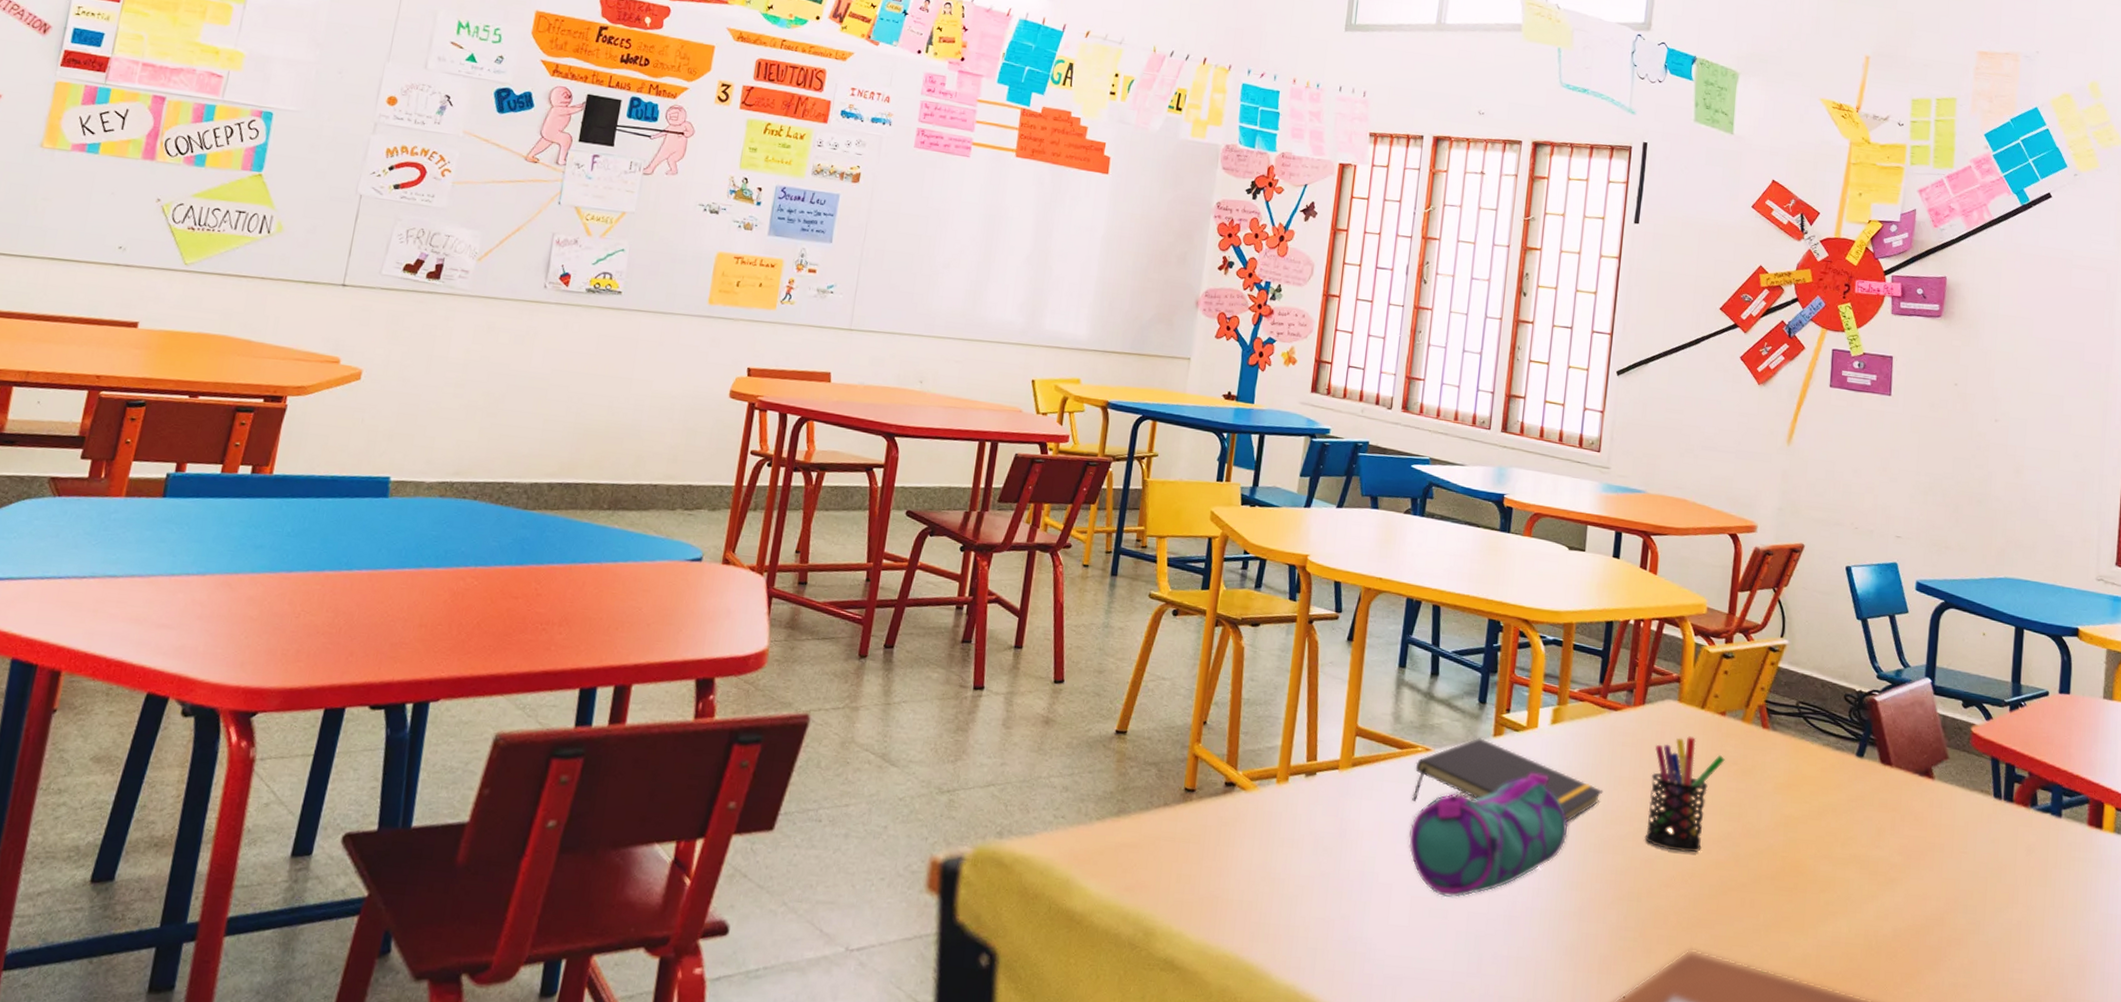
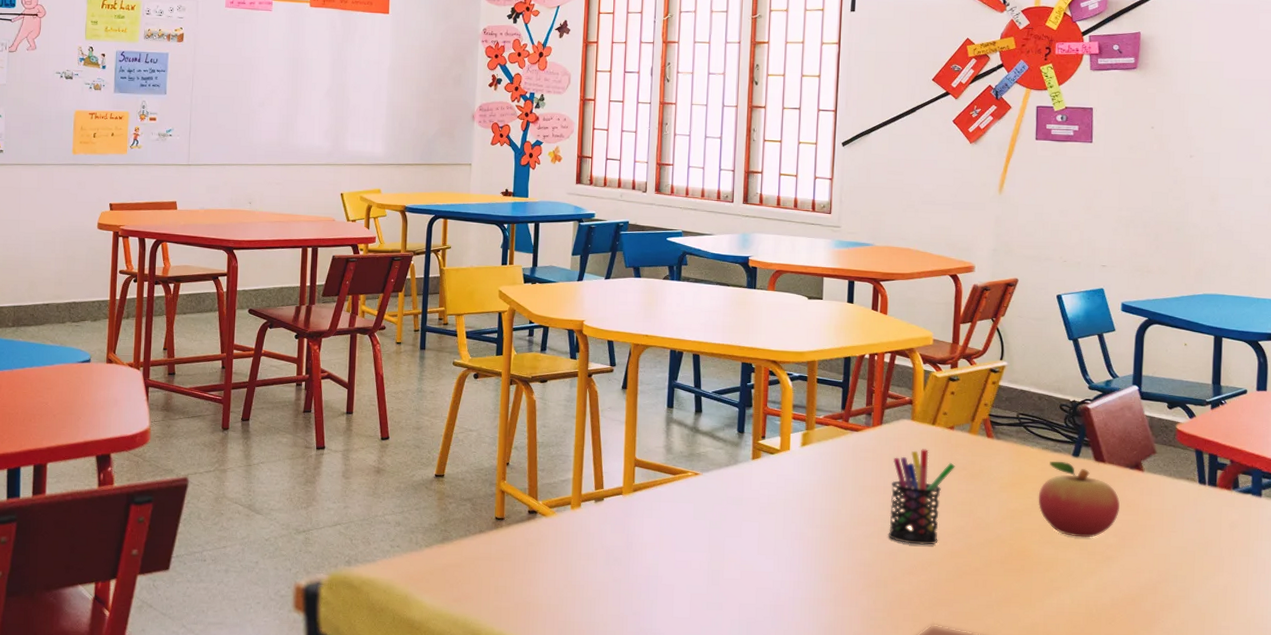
pencil case: present [1409,772,1568,898] -> none [686,487,821,593]
notepad: present [1412,737,1603,823] -> none [686,461,850,527]
fruit: none [1816,760,1907,854] -> present [1038,461,1120,538]

